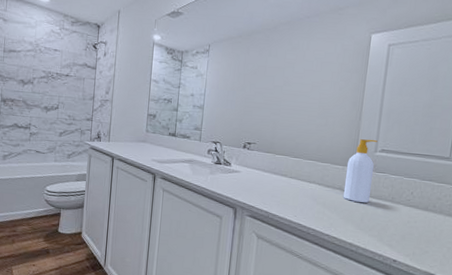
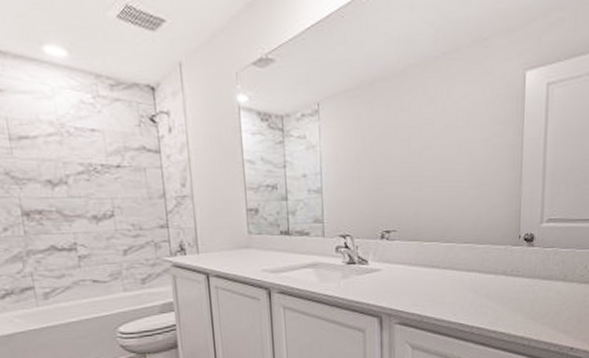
soap bottle: present [343,139,378,203] -> none [508,207,543,288]

